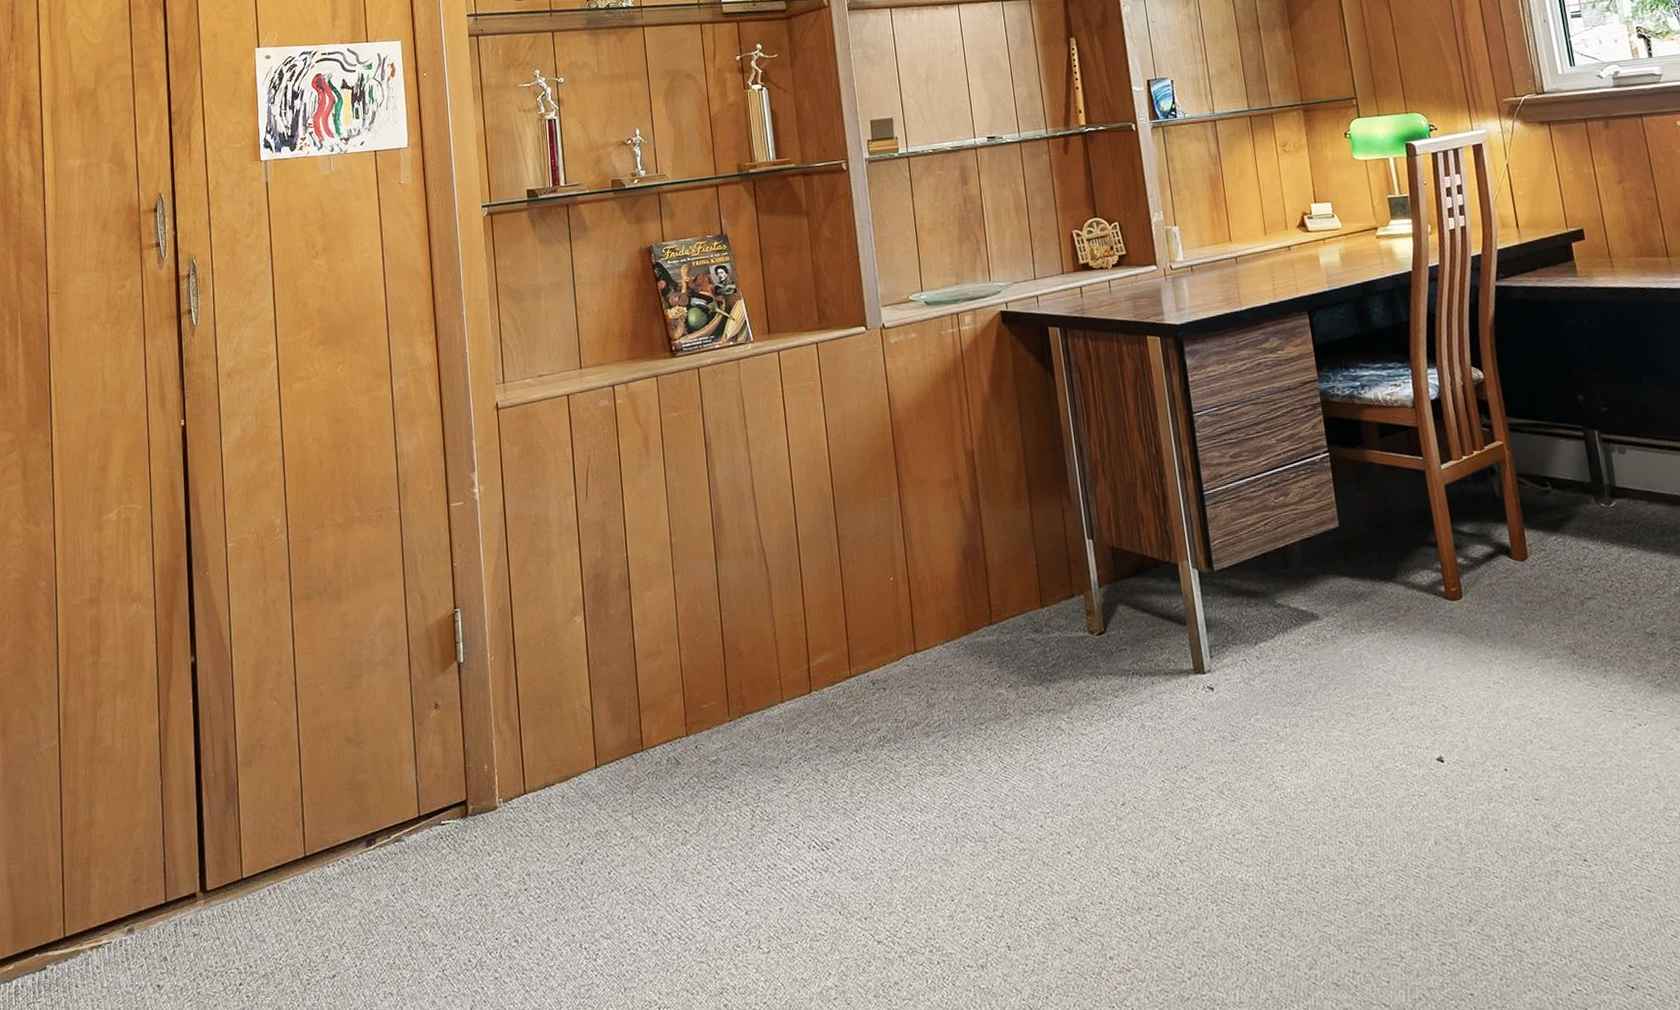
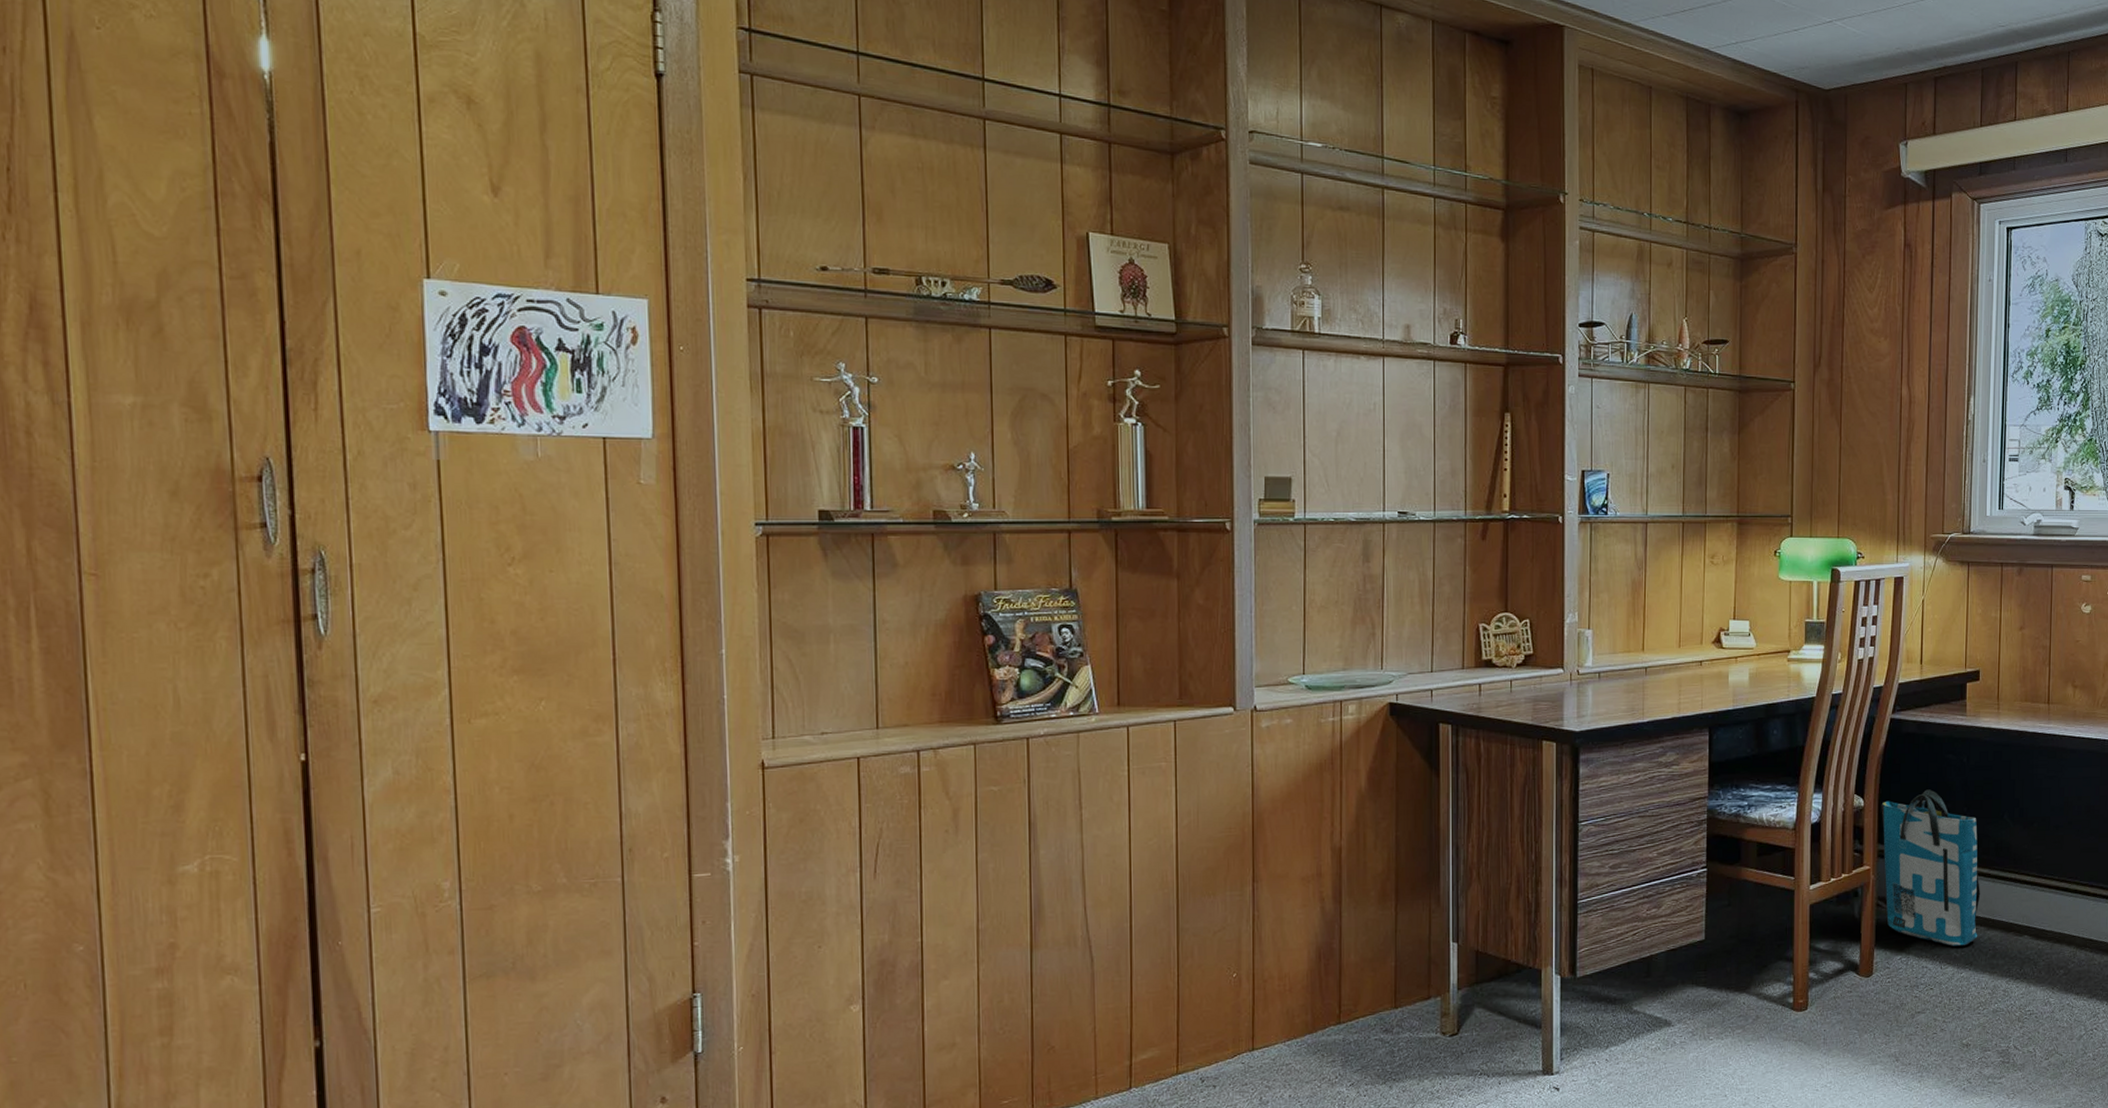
tote bag: none [1502,356,1640,524] -> present [1881,789,1981,946]

